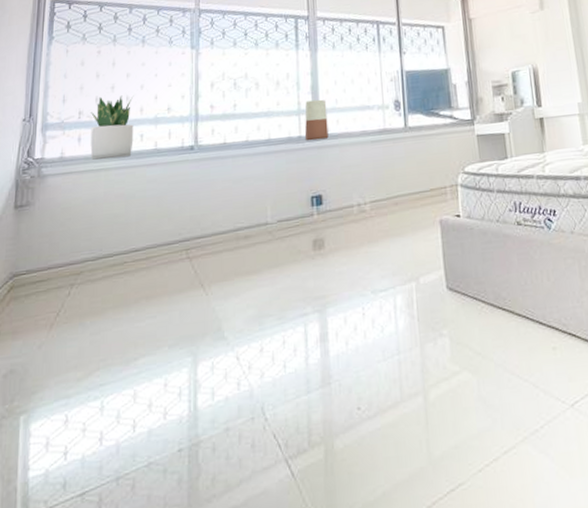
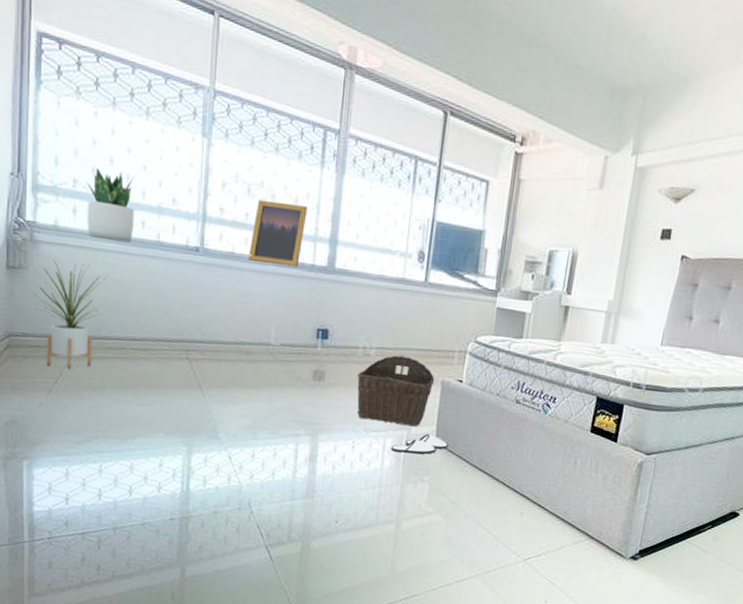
house plant: none [37,186,109,300] -> present [32,260,107,370]
picture frame: none [239,86,289,147] -> present [248,199,308,268]
vase: present [304,99,329,141] -> none [318,228,347,275]
wicker basket: none [357,203,433,281] -> present [357,355,435,427]
slippers: none [402,280,461,309] -> present [390,434,449,455]

